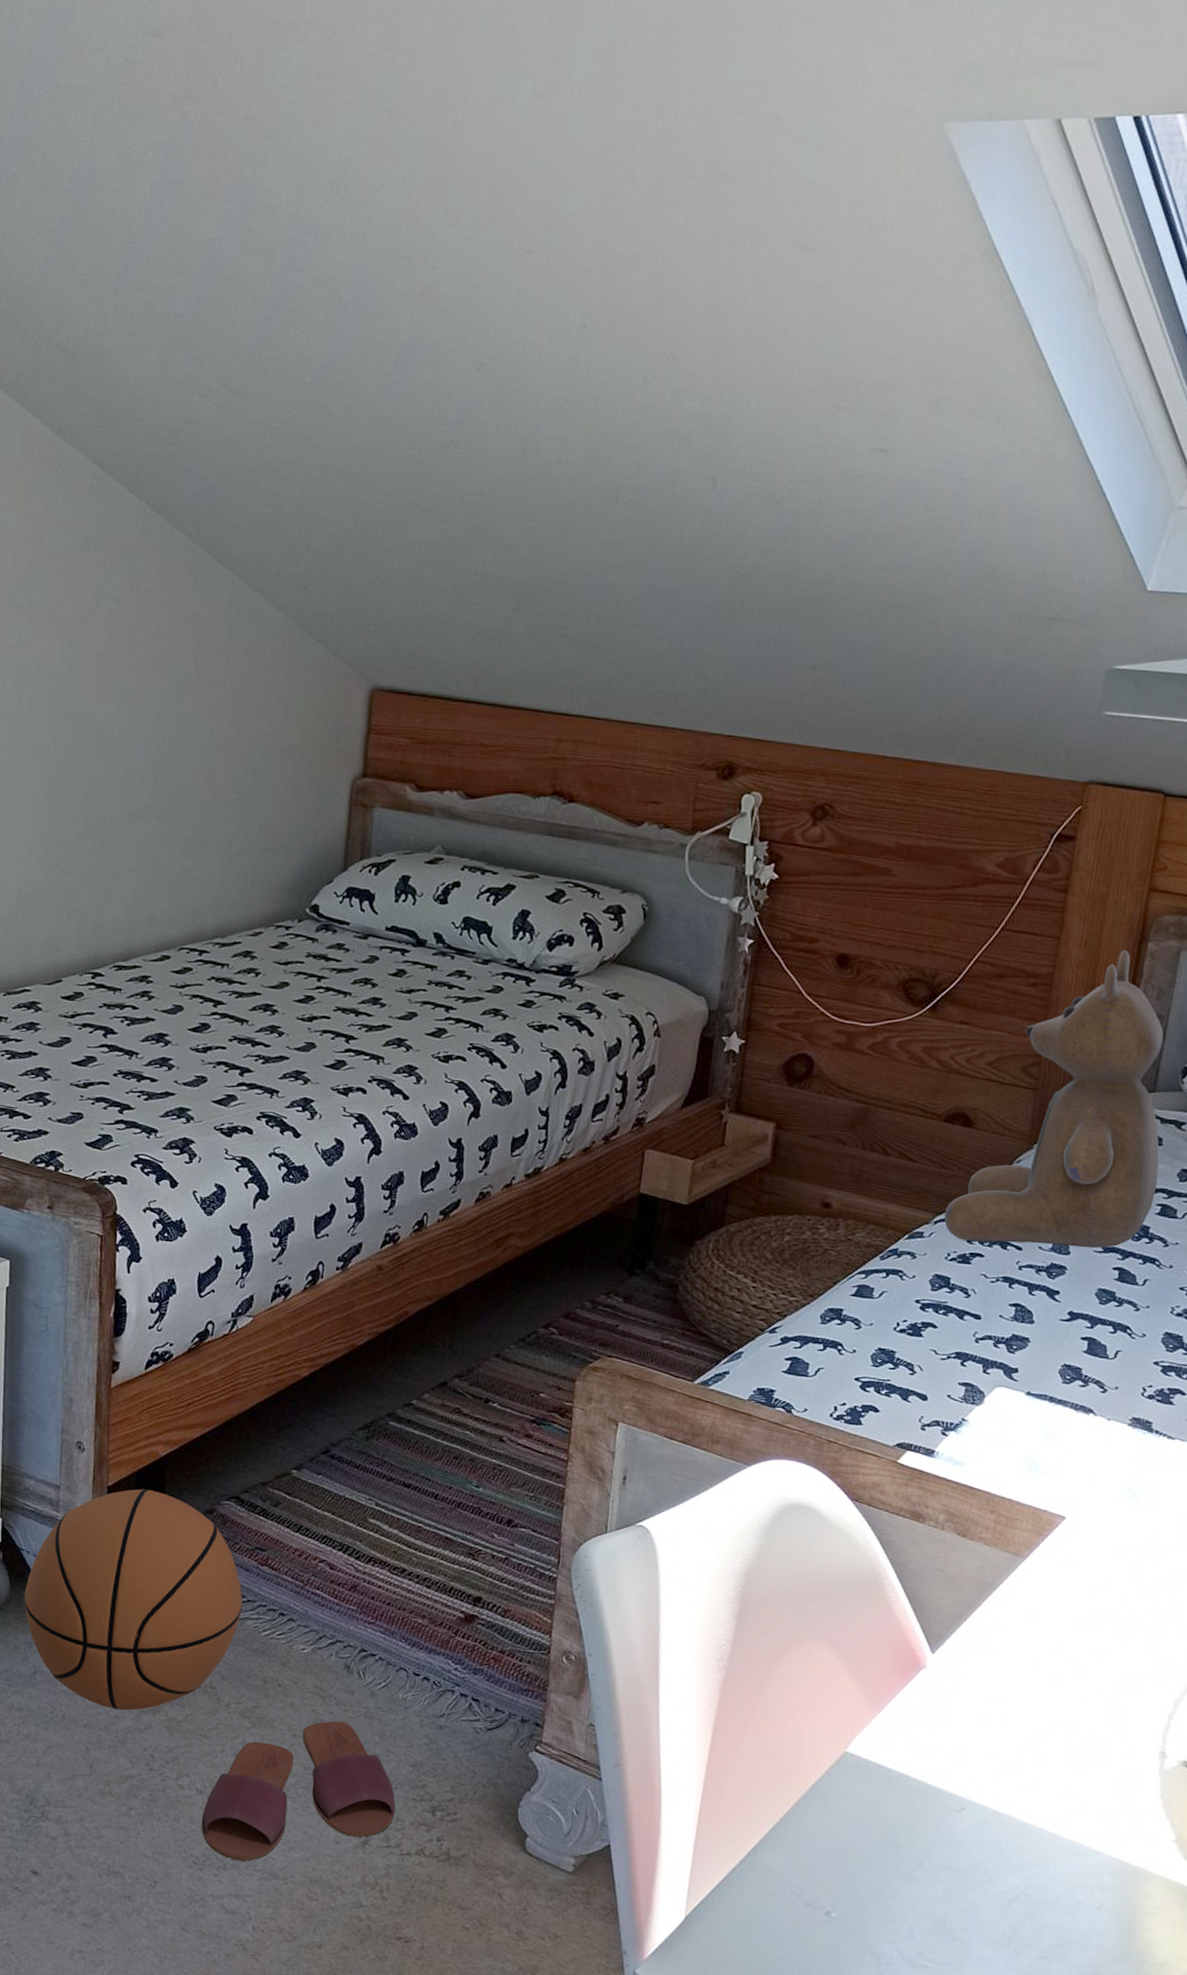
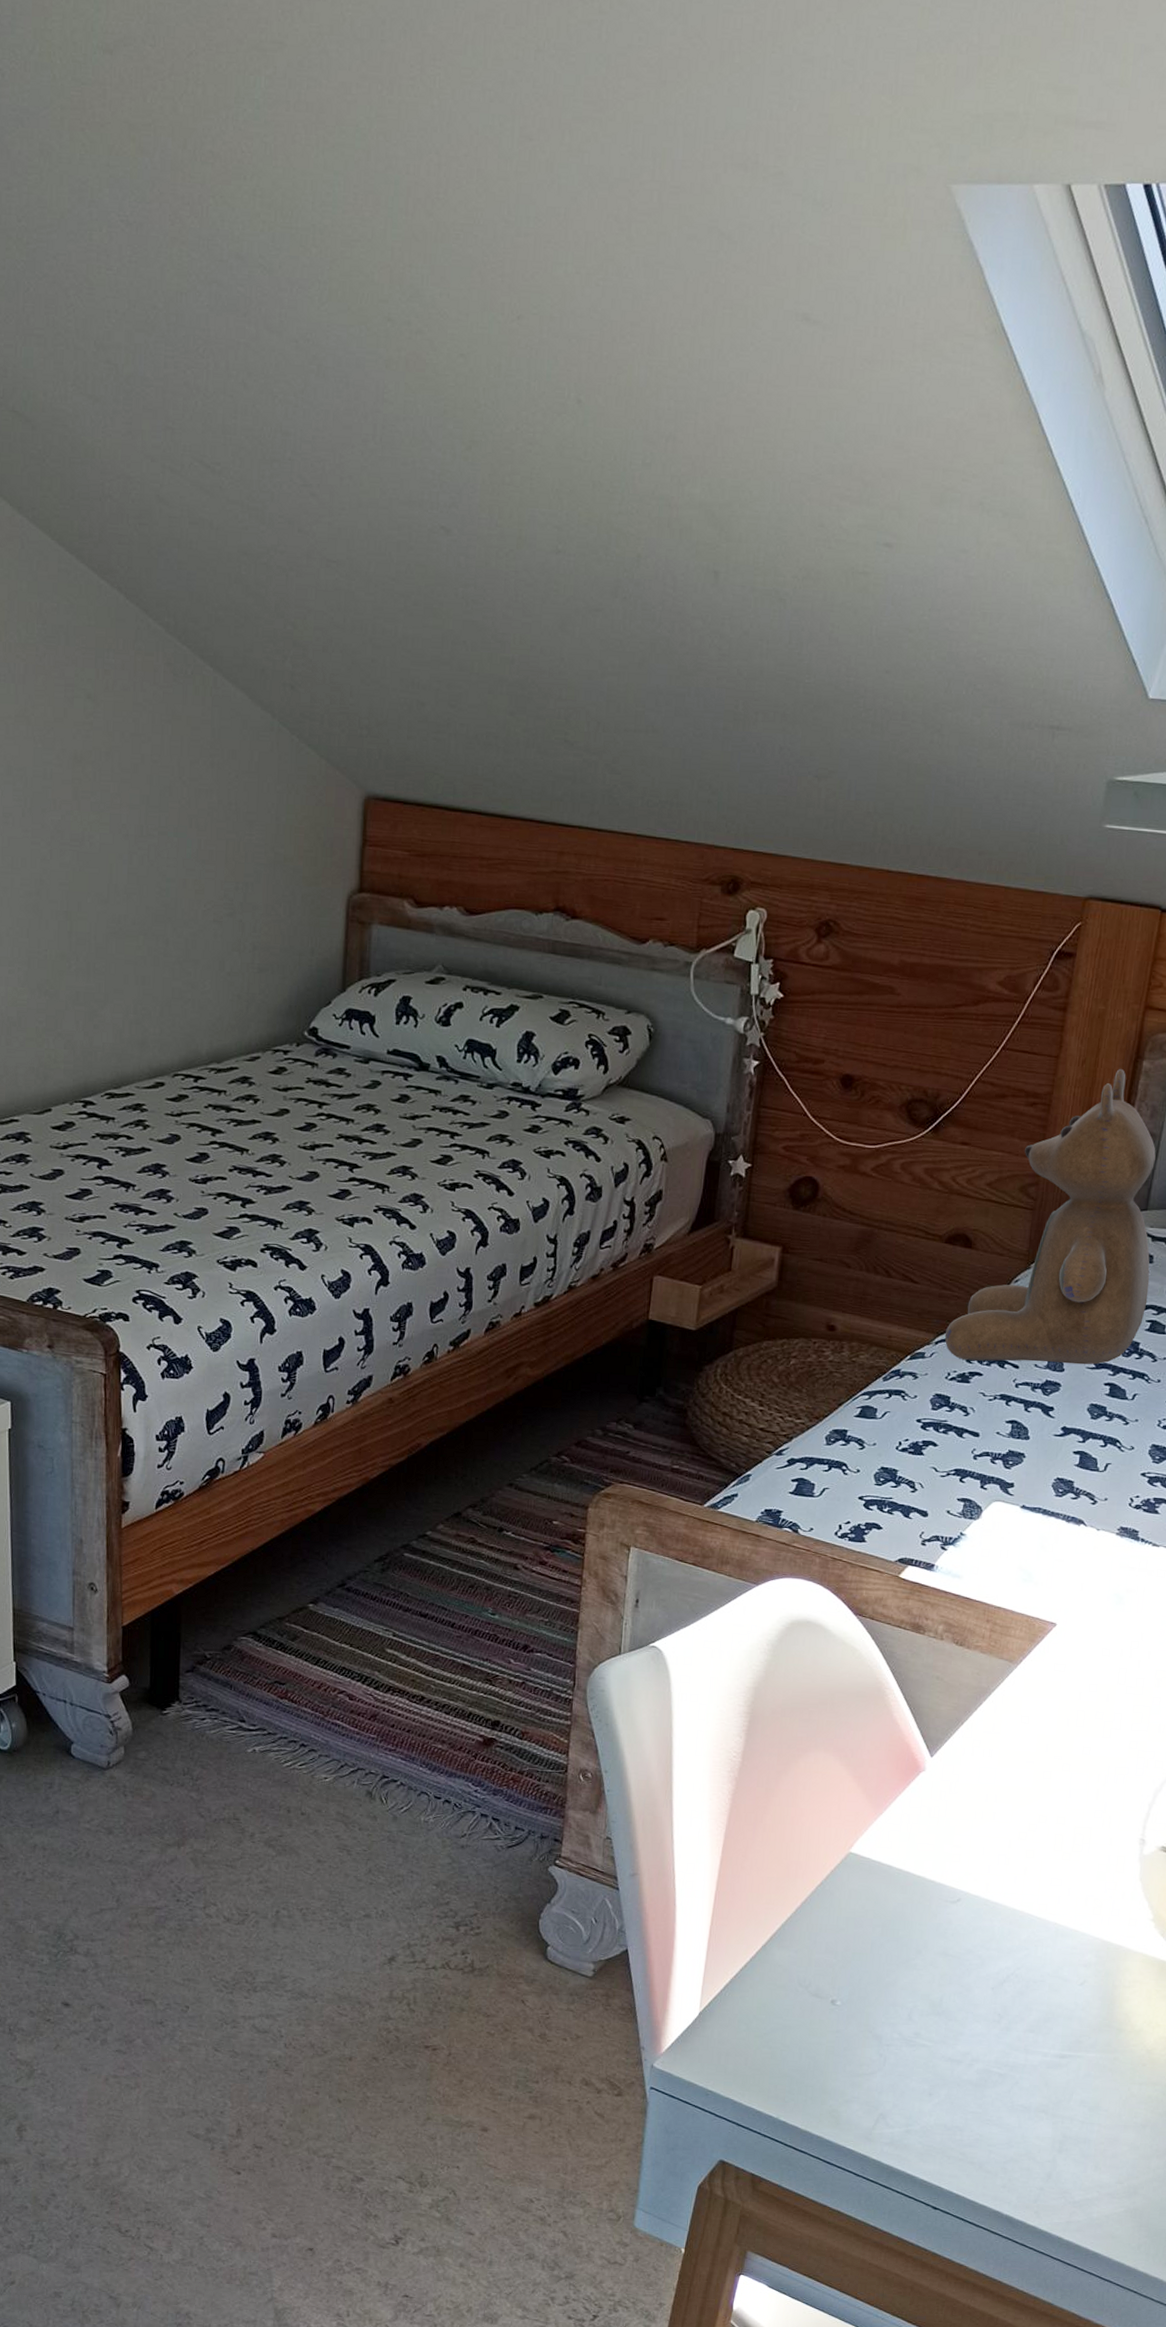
basketball: present [24,1489,243,1711] -> none [42,1628,263,1845]
slippers: present [201,1721,396,1861] -> none [230,1845,421,1983]

